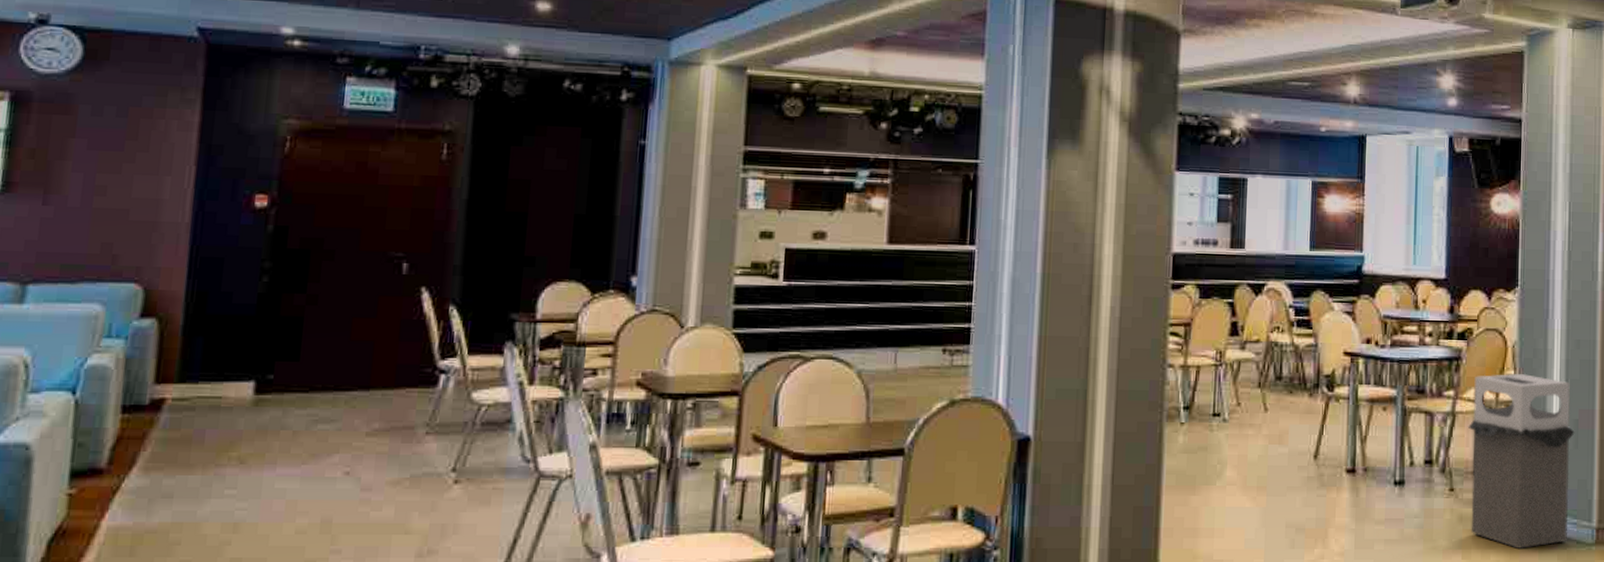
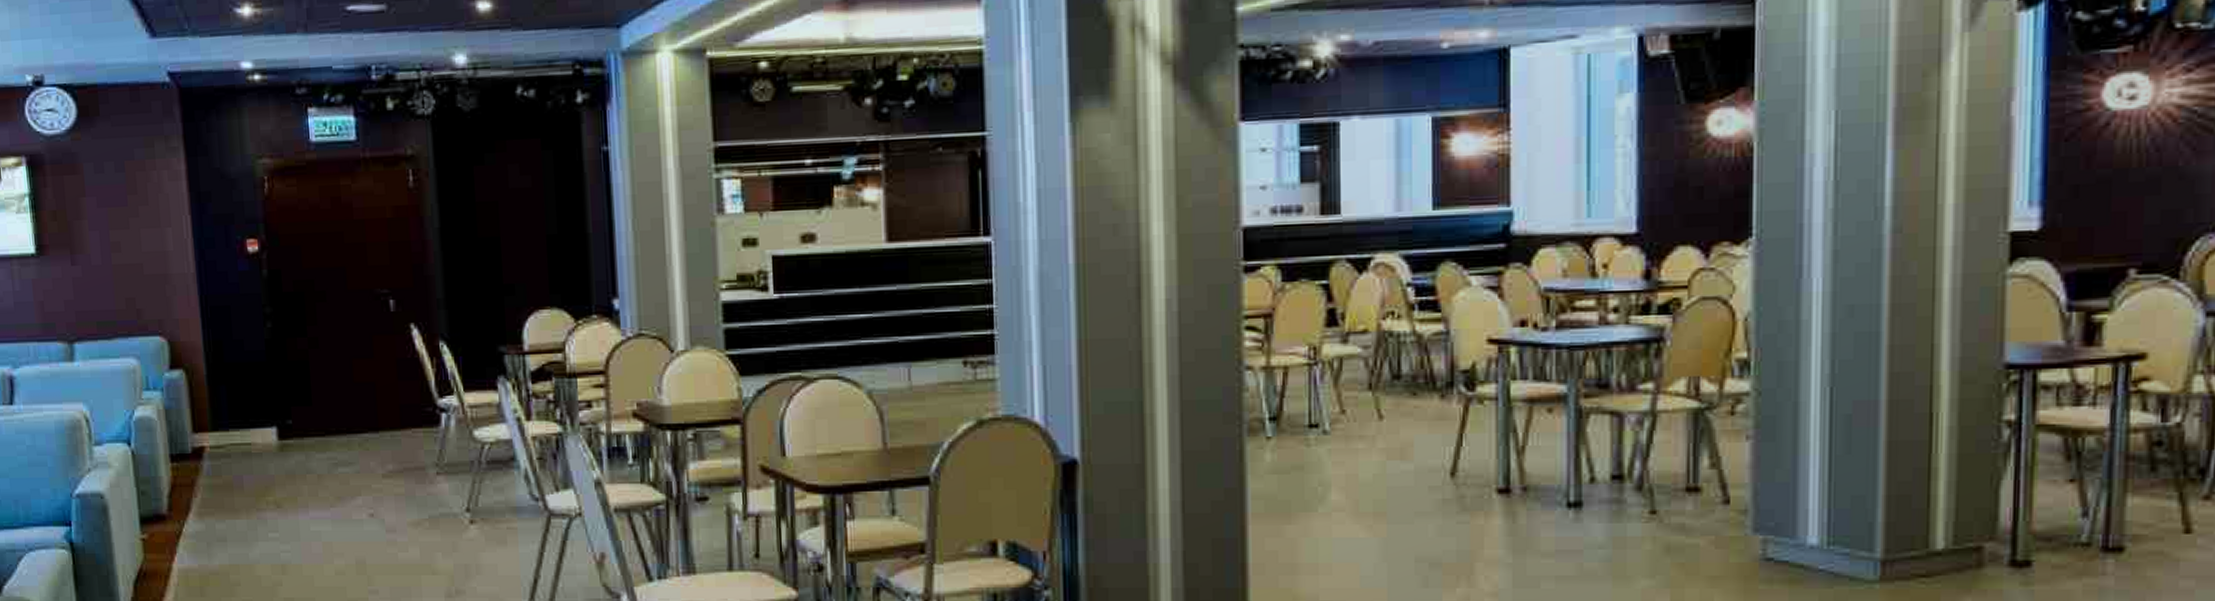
trash bin: present [1467,374,1575,548] -> none [1675,356,1846,587]

